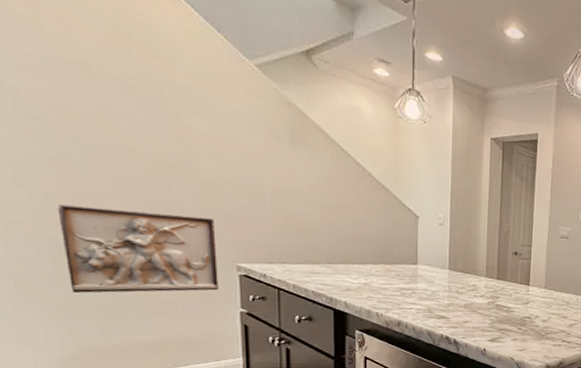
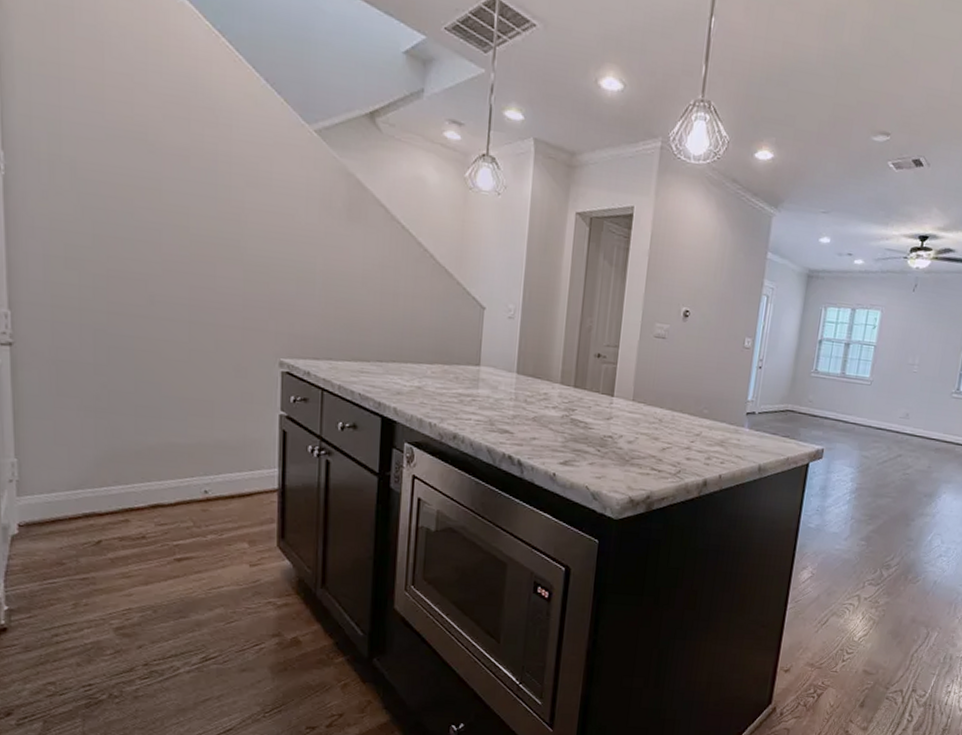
wall relief: present [57,204,219,294] -> none [103,287,260,389]

